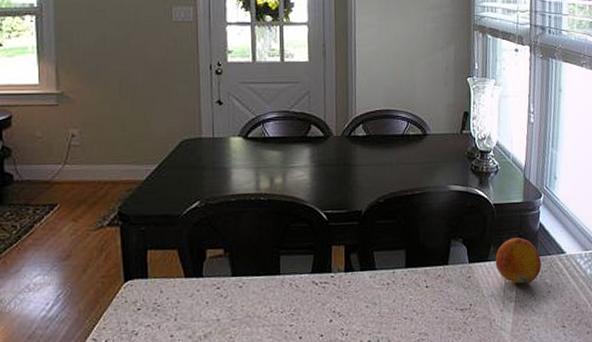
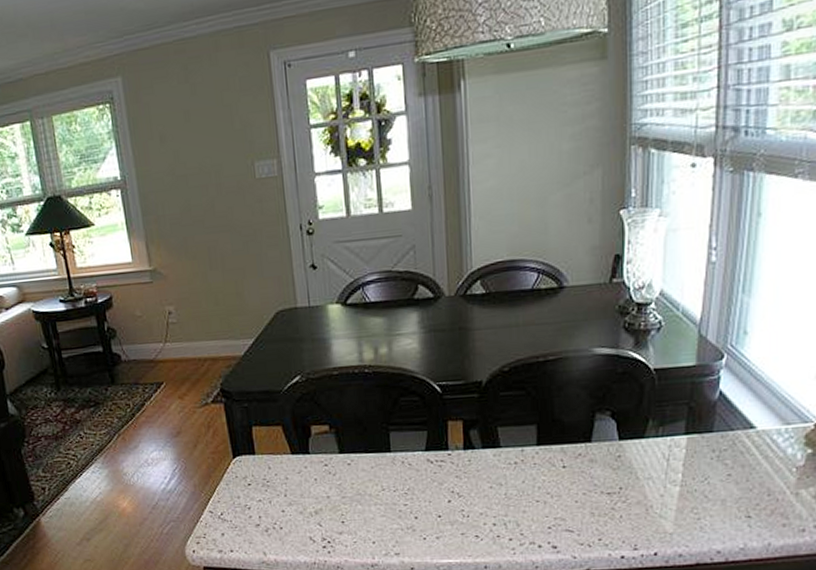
fruit: present [495,237,541,284] -> none [654,409,720,466]

